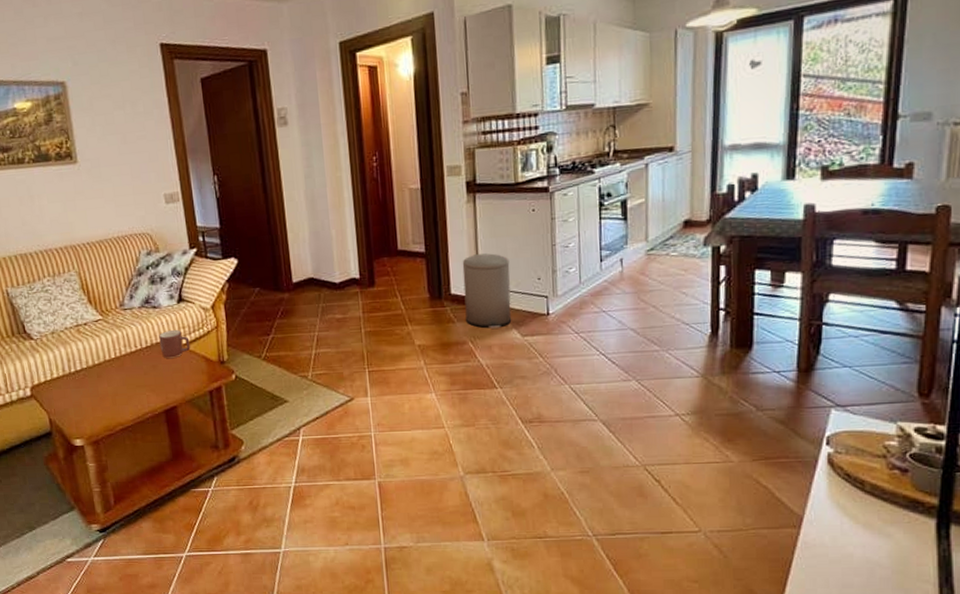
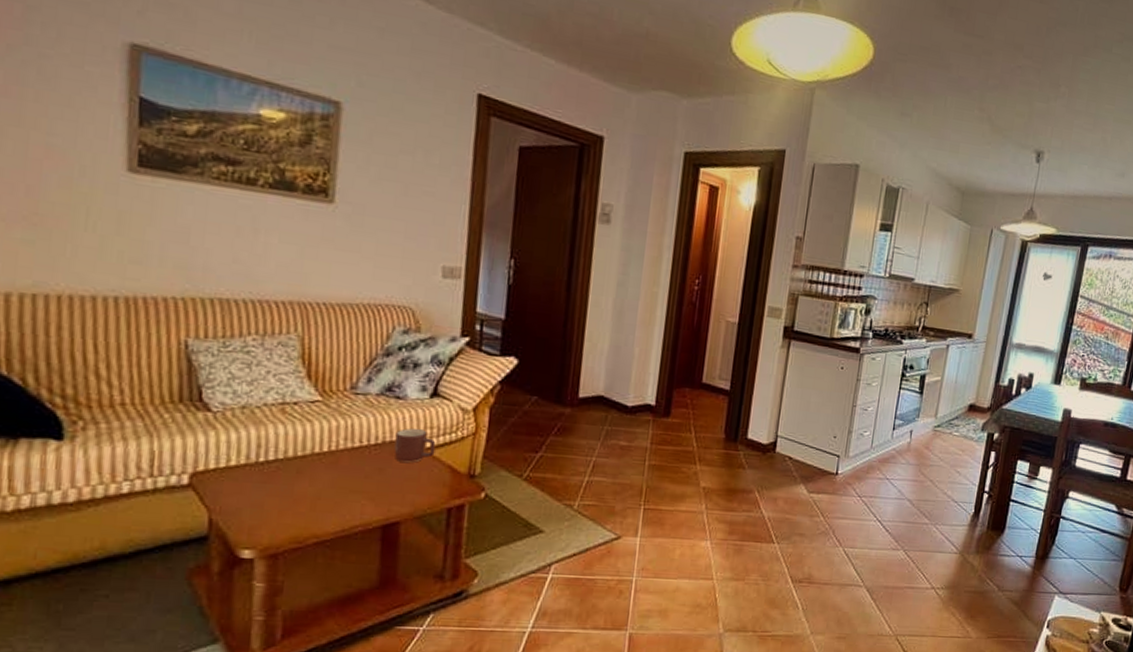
pedal bin: present [462,253,512,329] -> none [757,401,811,481]

